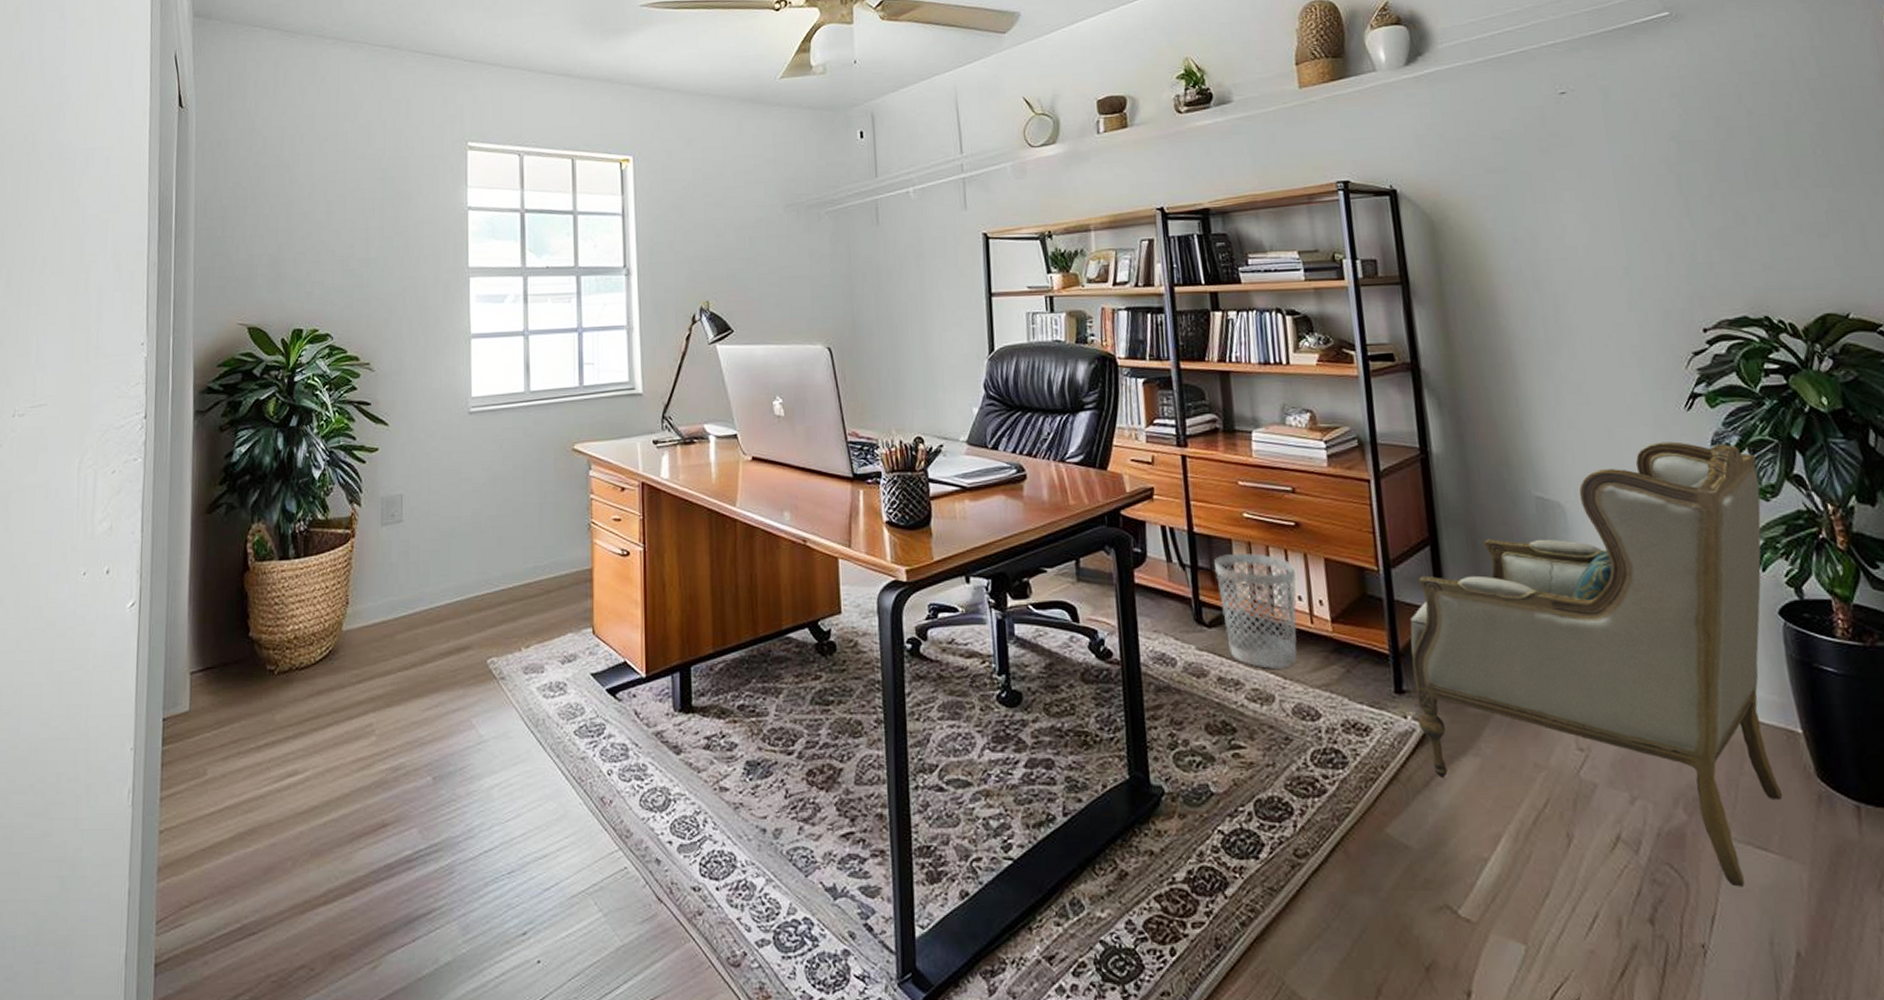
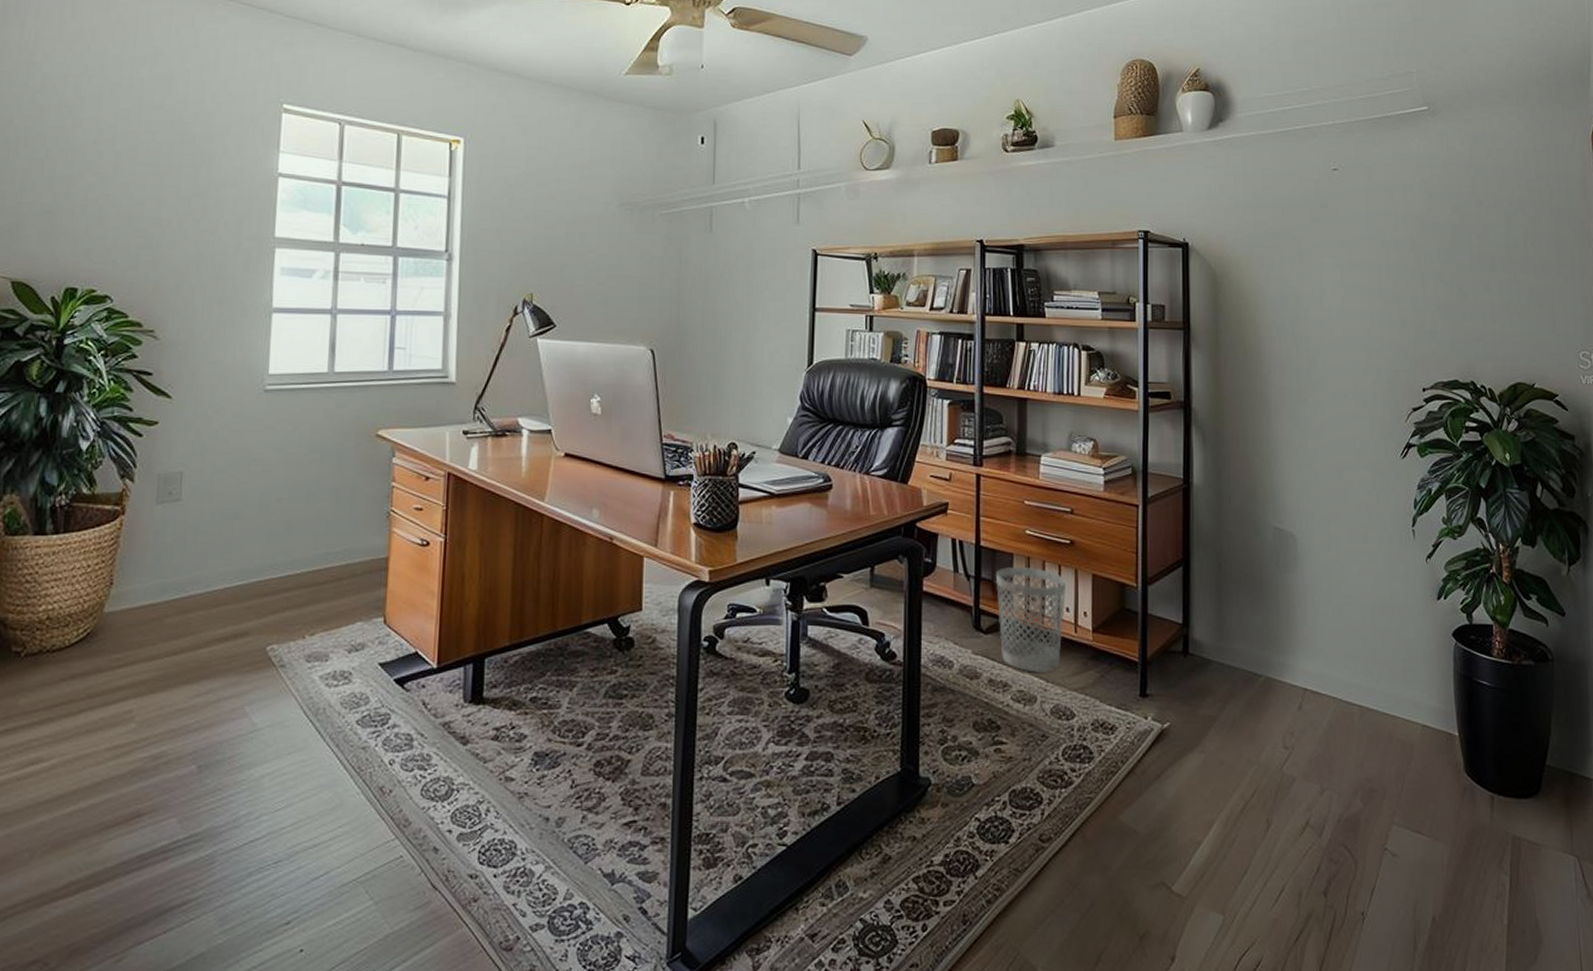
armchair: present [1410,441,1783,887] -> none [1156,484,1451,864]

